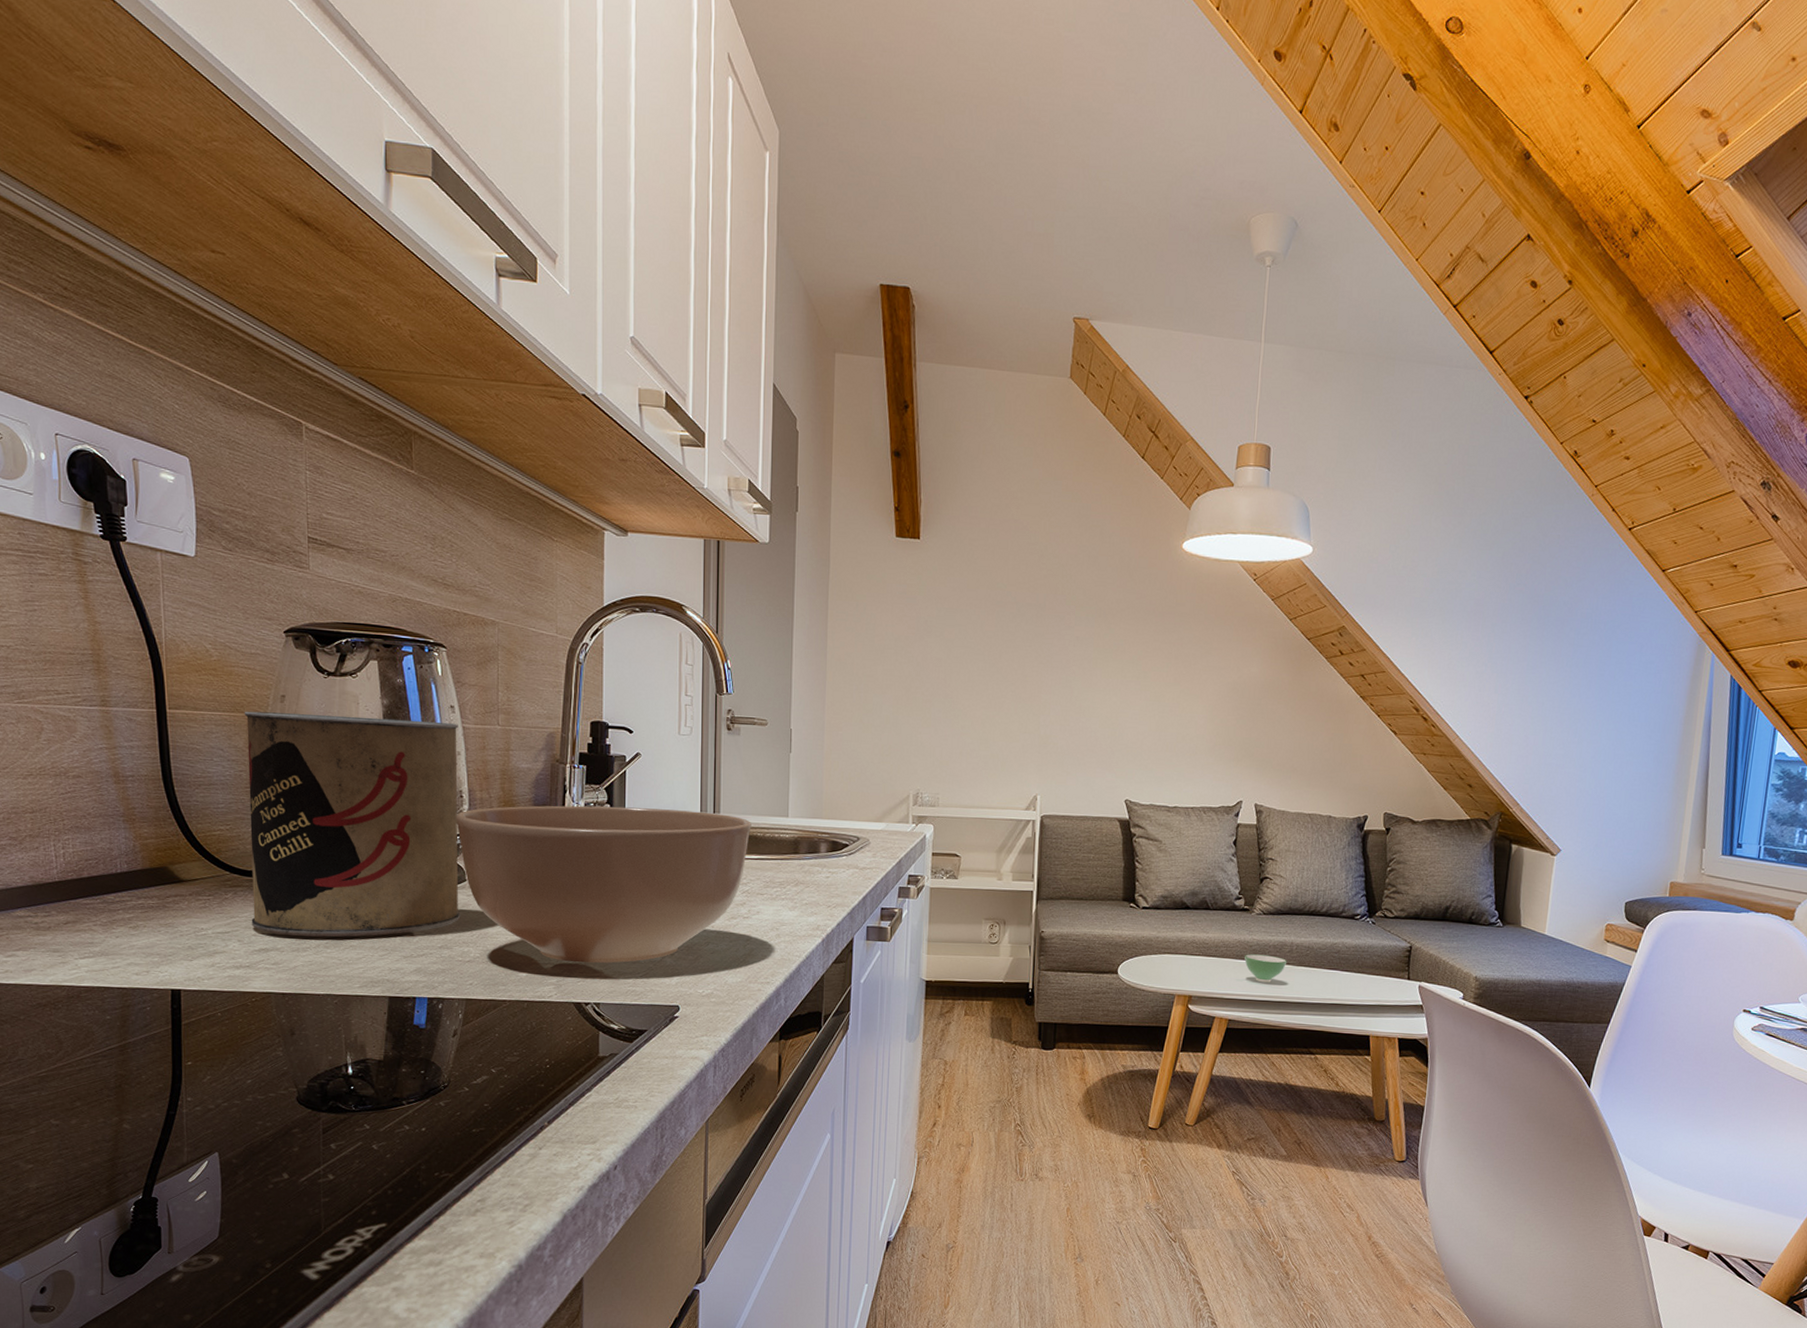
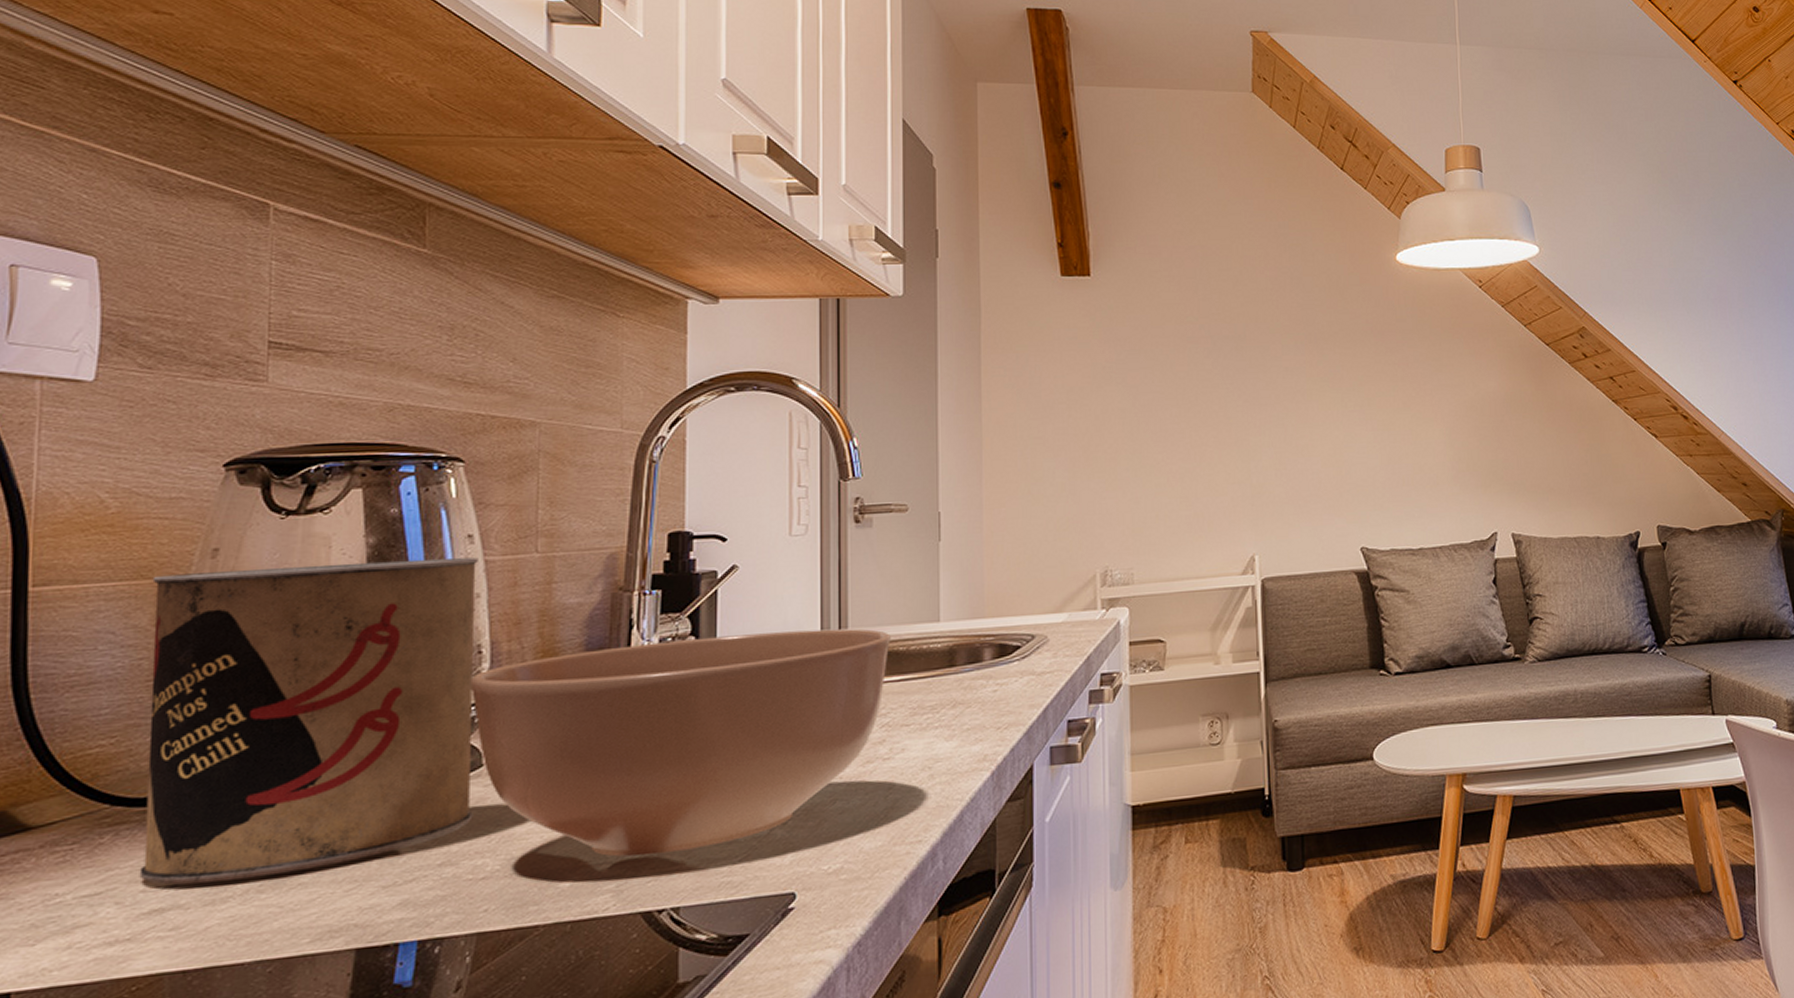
bowl: present [1244,954,1287,983] -> none [1521,709,1573,745]

